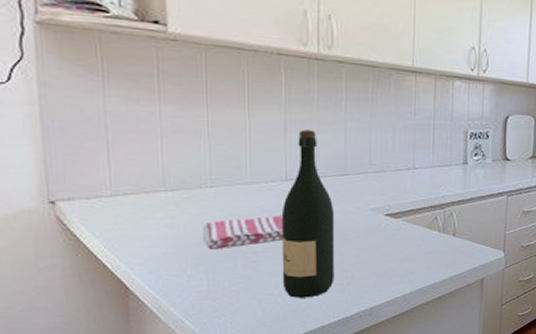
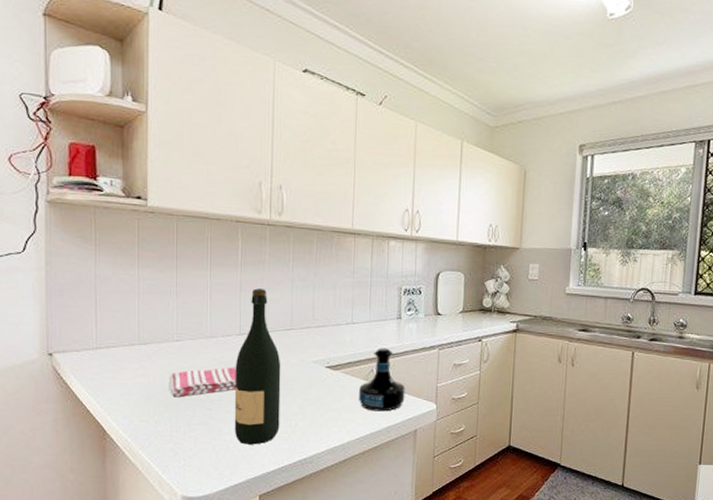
tequila bottle: none [422,194,472,261] -> present [359,348,405,412]

